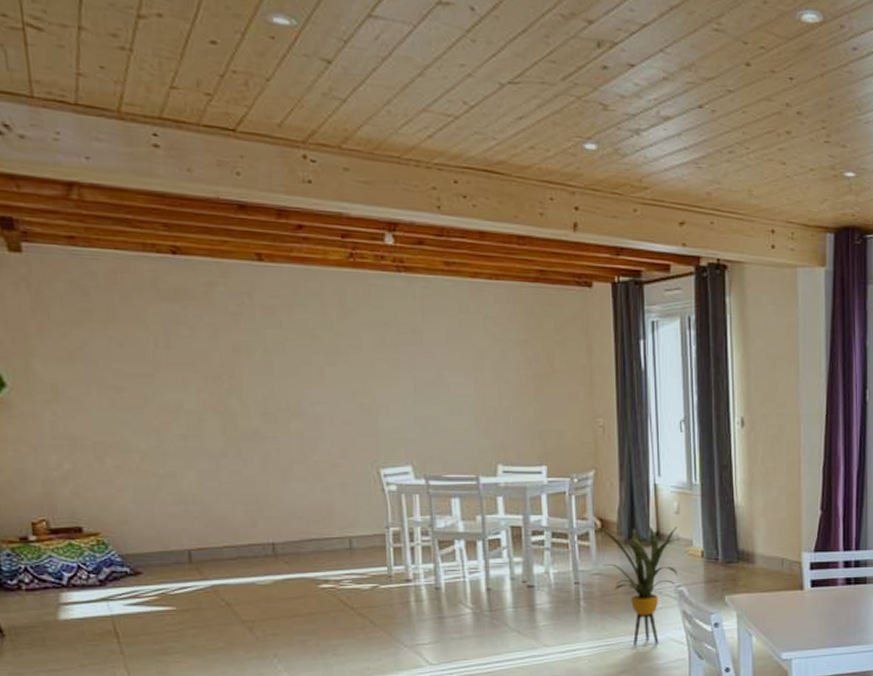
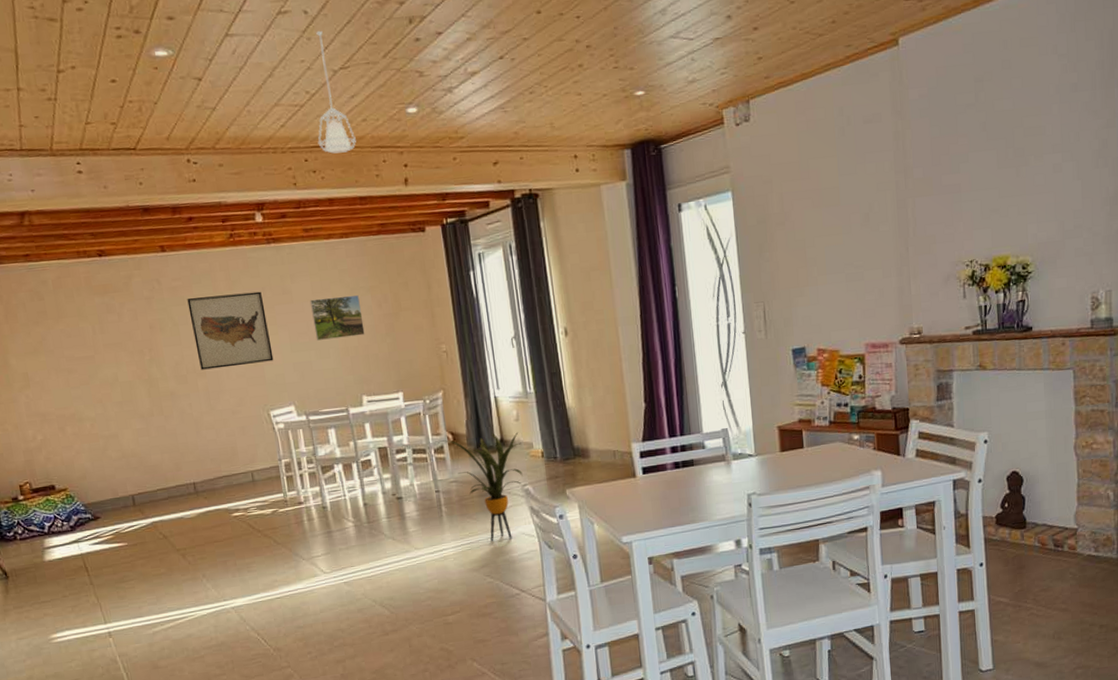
wall art: none [286,322,391,411] -> present [187,291,274,370]
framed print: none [443,345,508,395] -> present [309,294,365,341]
pendant lamp: none [472,33,520,181] -> present [316,30,356,154]

